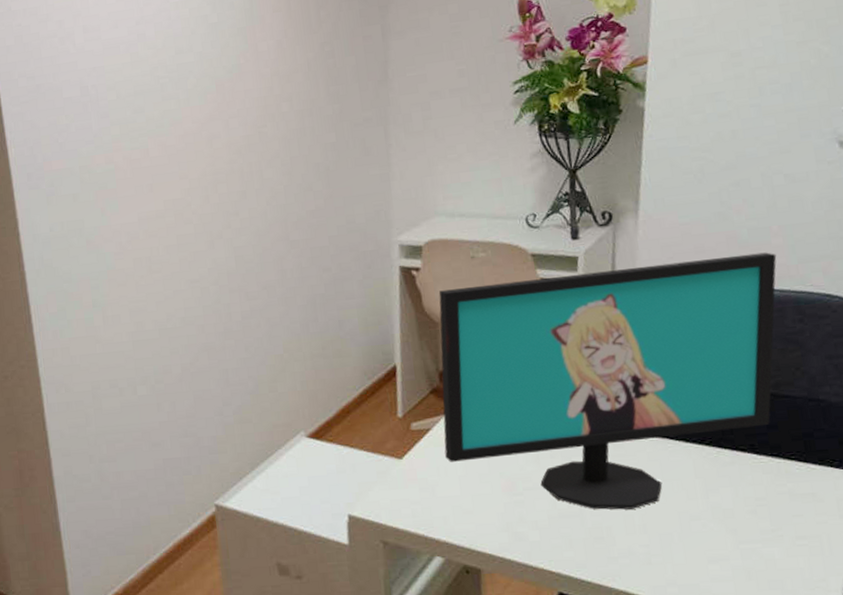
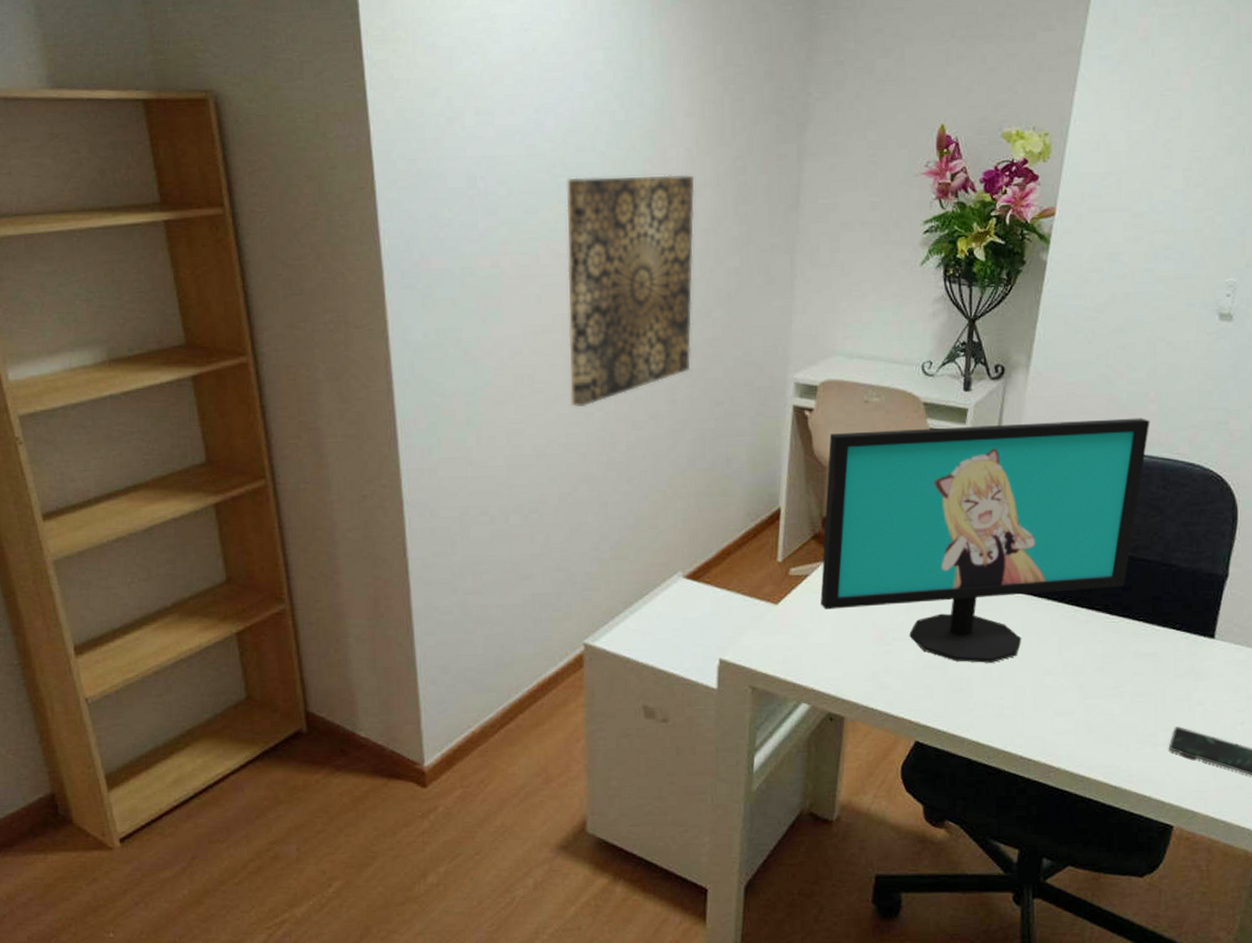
wall art: none [169,64,297,284] -> present [566,175,695,408]

